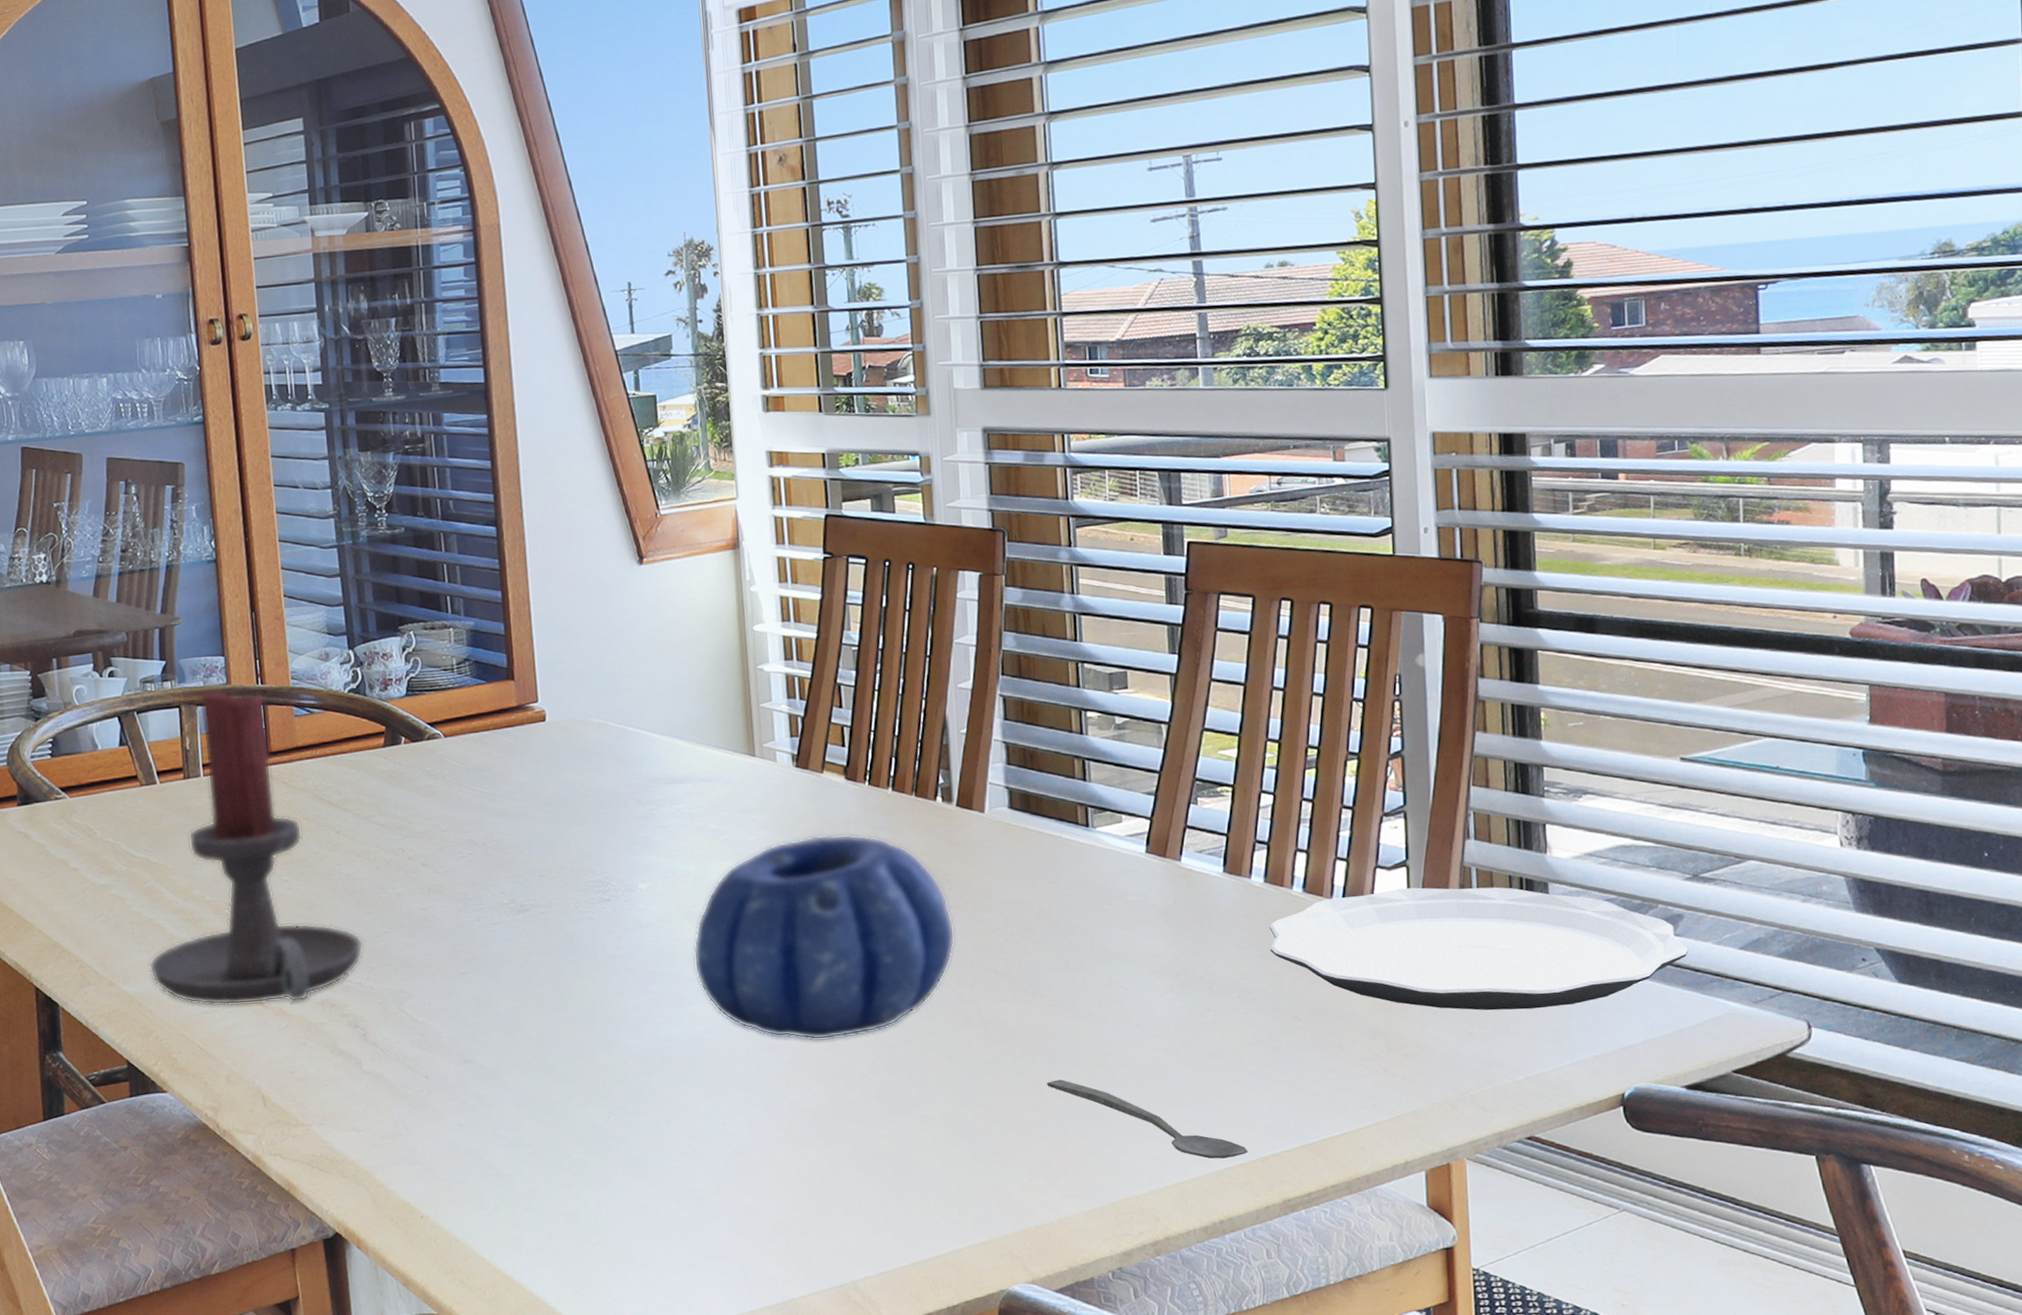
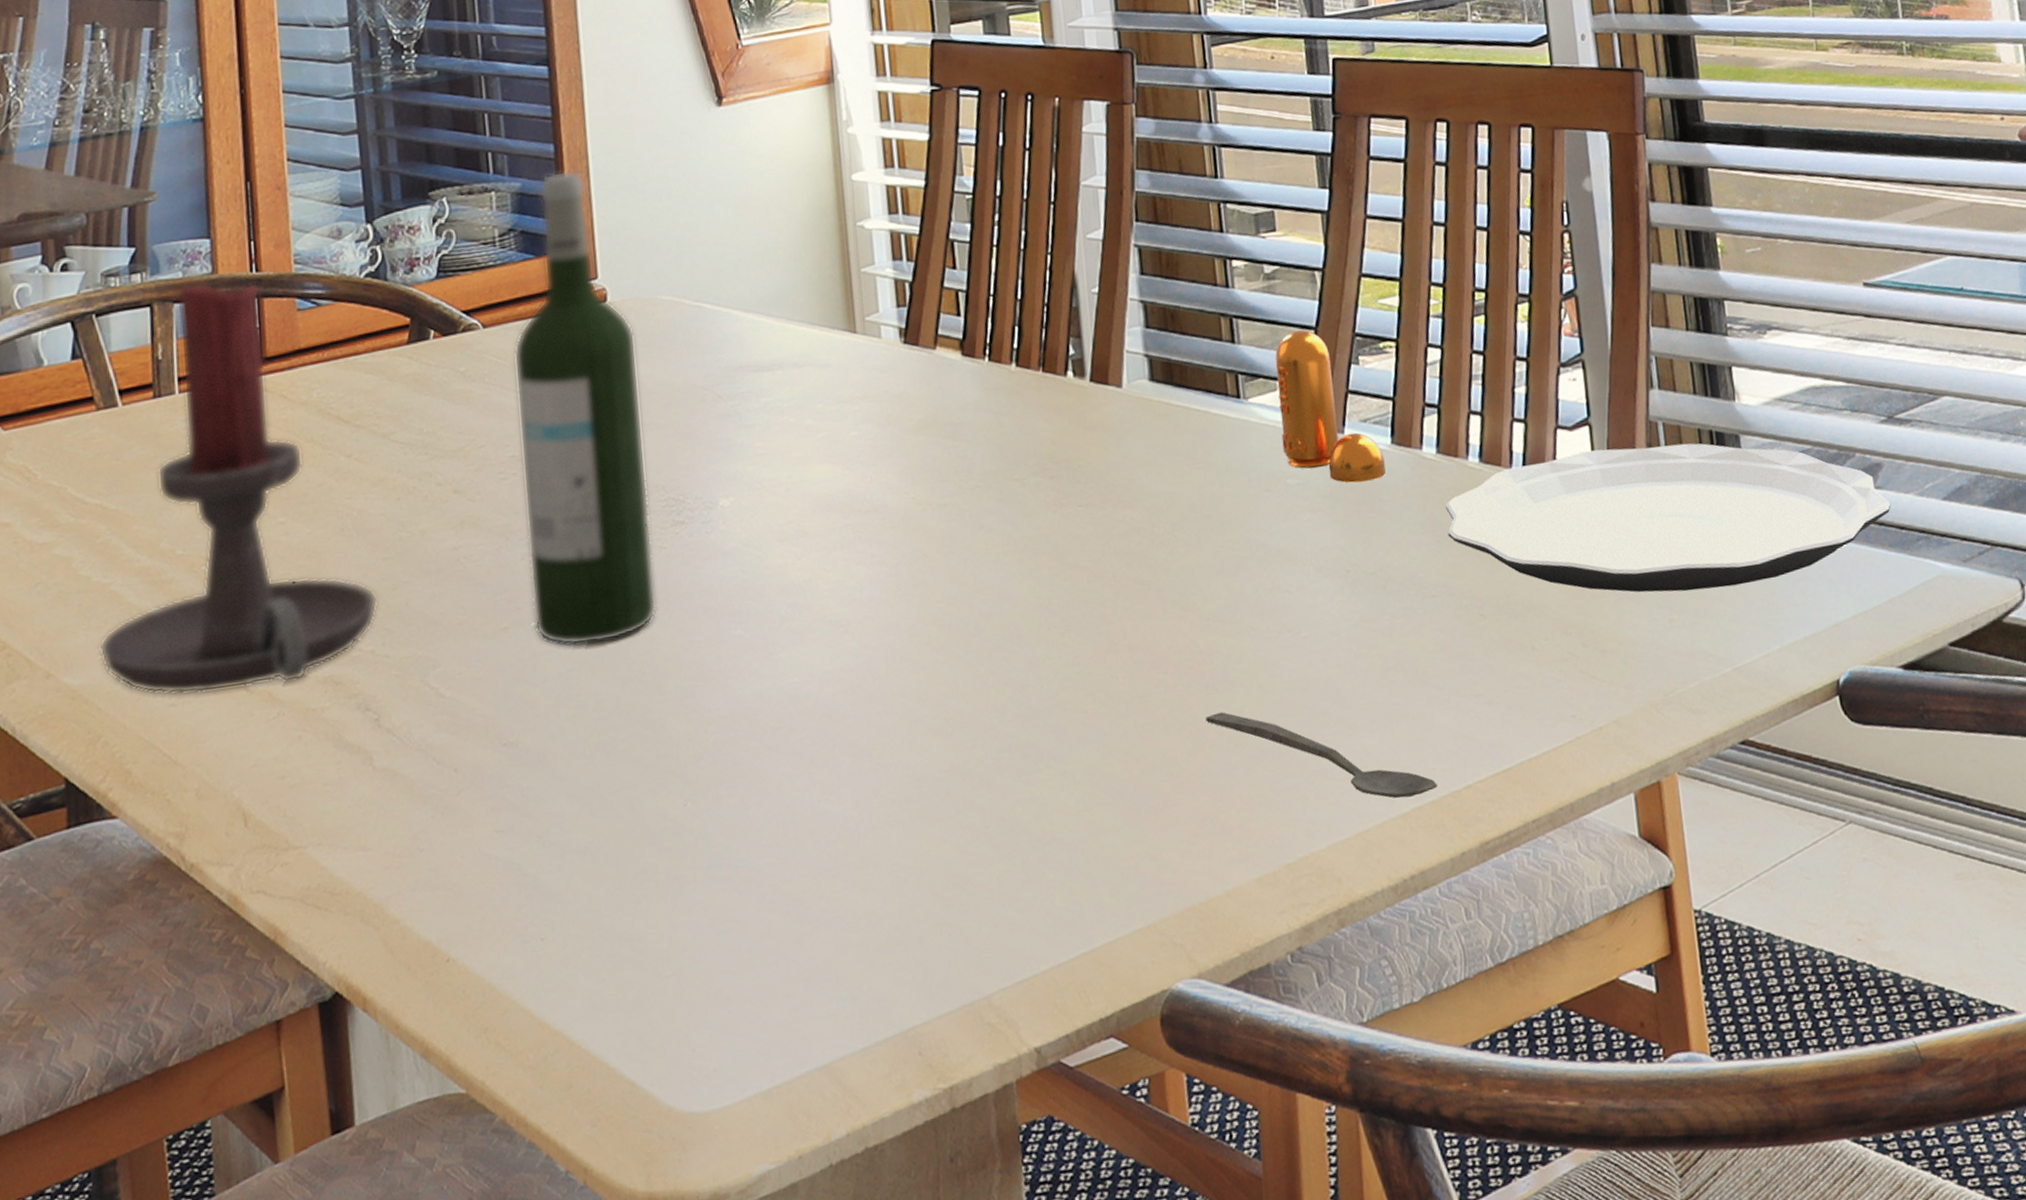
wine bottle: none [469,614,587,990] -> present [513,171,657,646]
decorative bowl: present [693,834,955,1041] -> none [786,422,1094,685]
pepper shaker: none [1121,773,1217,903] -> present [1275,330,1386,483]

